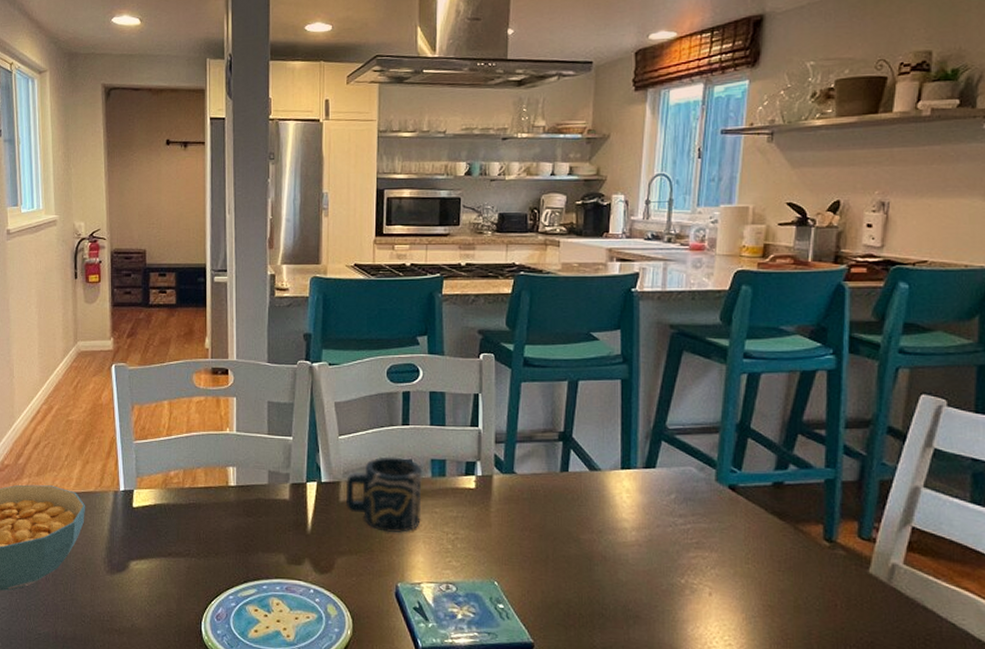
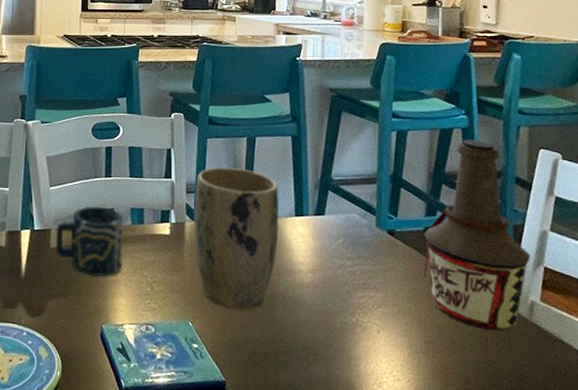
plant pot: none [502,414,603,570] -> present [193,166,280,310]
bottle: none [767,383,898,596] -> present [423,140,531,331]

